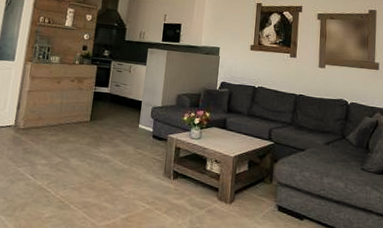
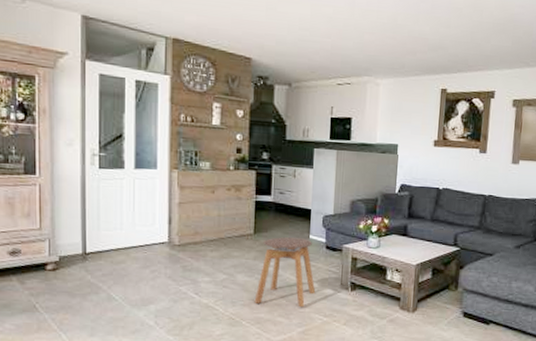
stool: none [83,125,141,194] -> present [254,237,316,308]

